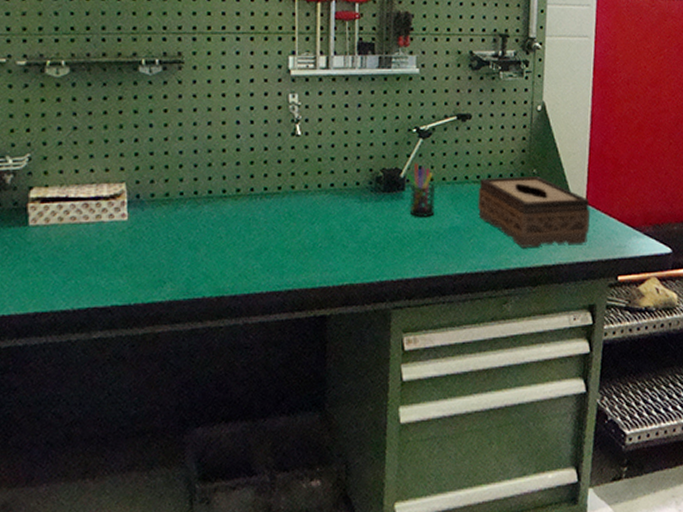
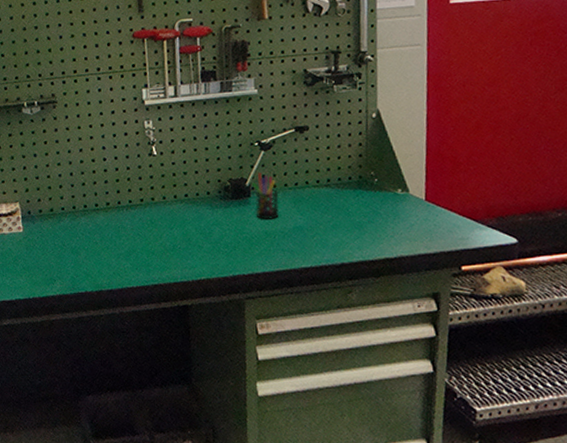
tissue box: present [478,176,591,247] -> none [318,178,431,243]

